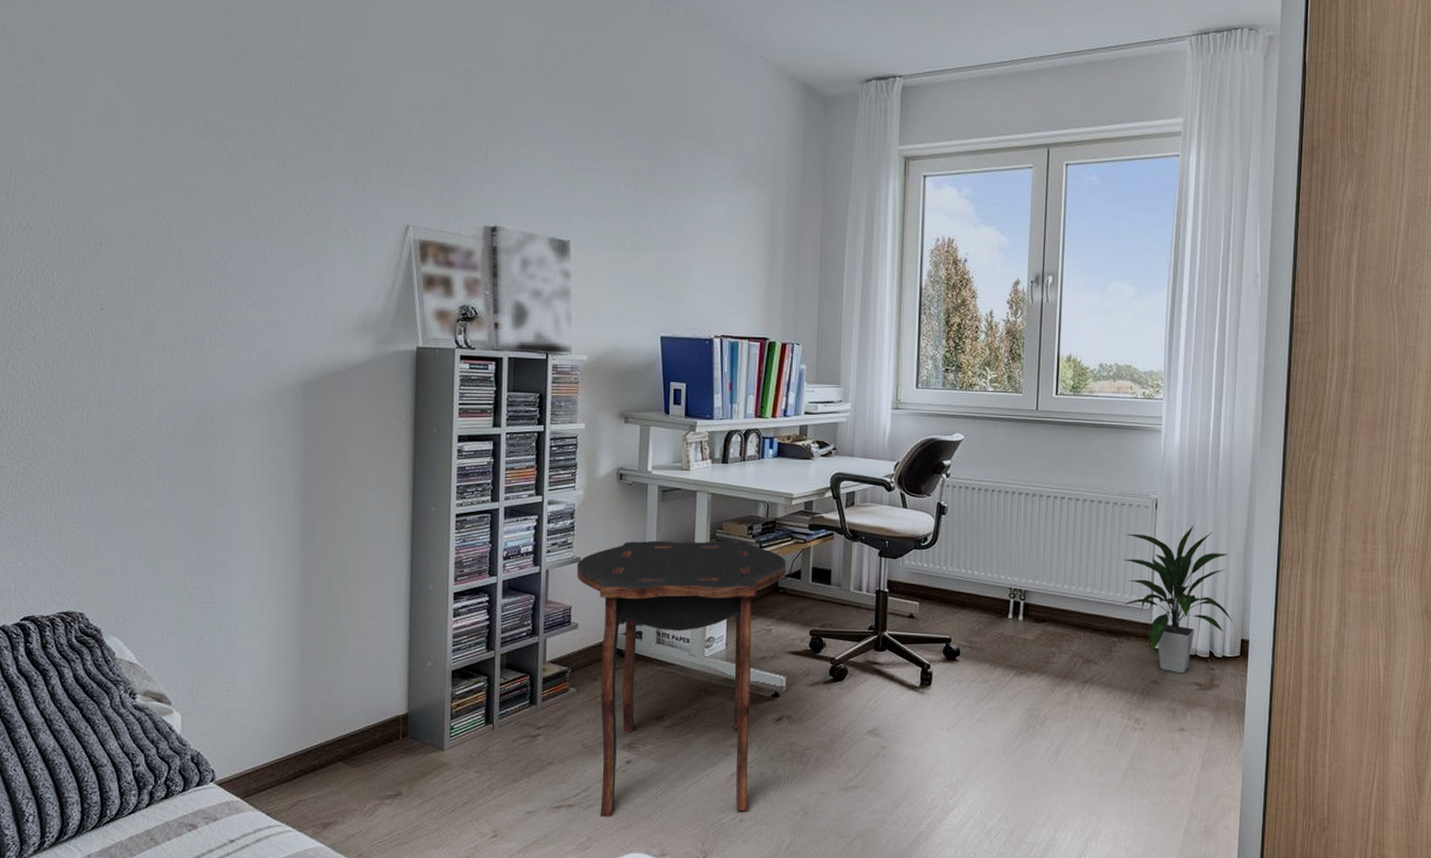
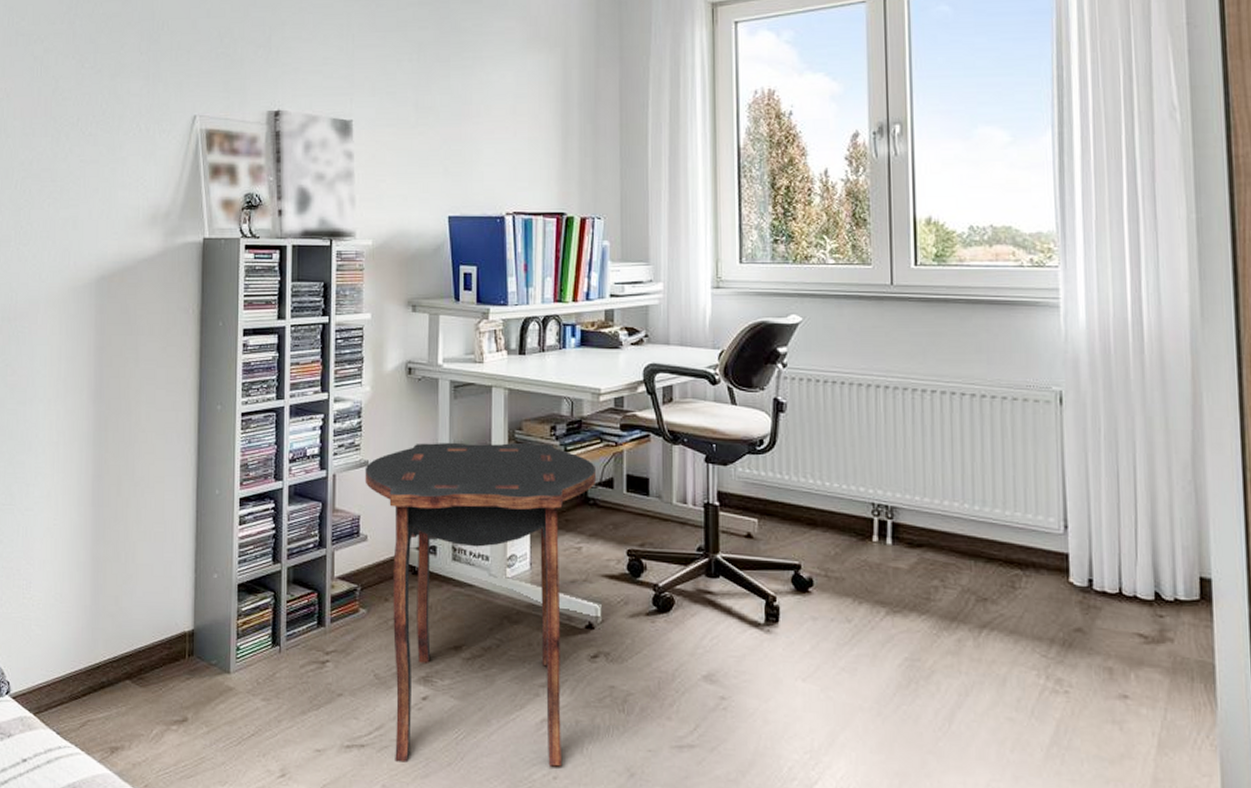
indoor plant: present [1123,525,1234,674] -> none [1021,425,1187,621]

